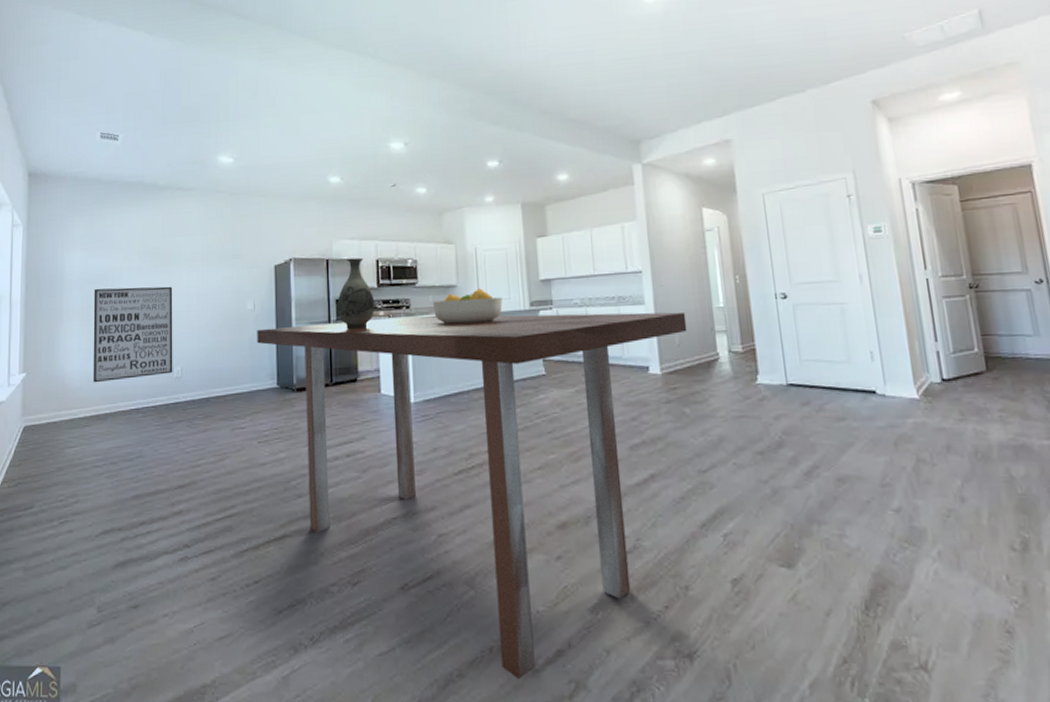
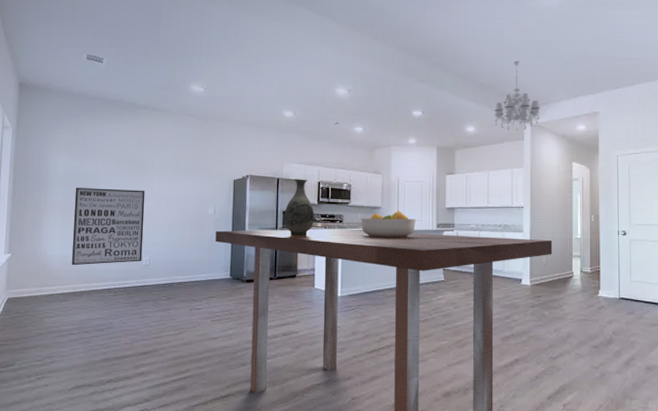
chandelier: none [591,84,653,176] -> present [494,60,541,132]

